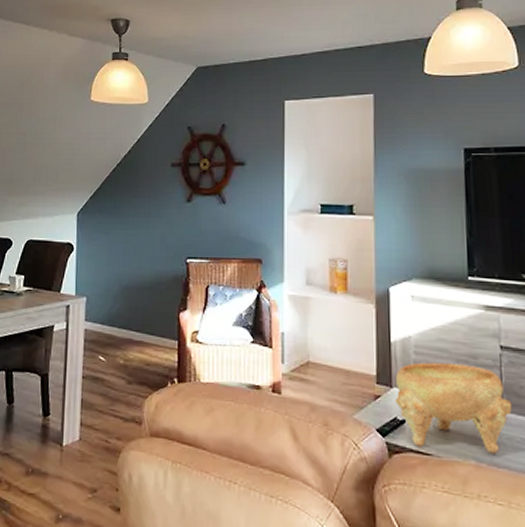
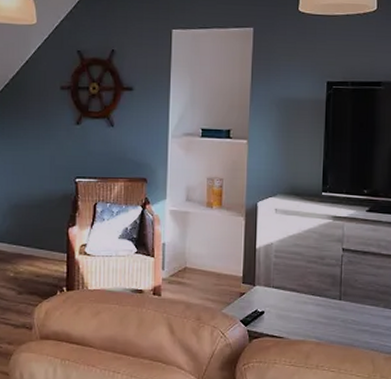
decorative bowl: present [395,362,512,454] -> none [257,264,348,333]

